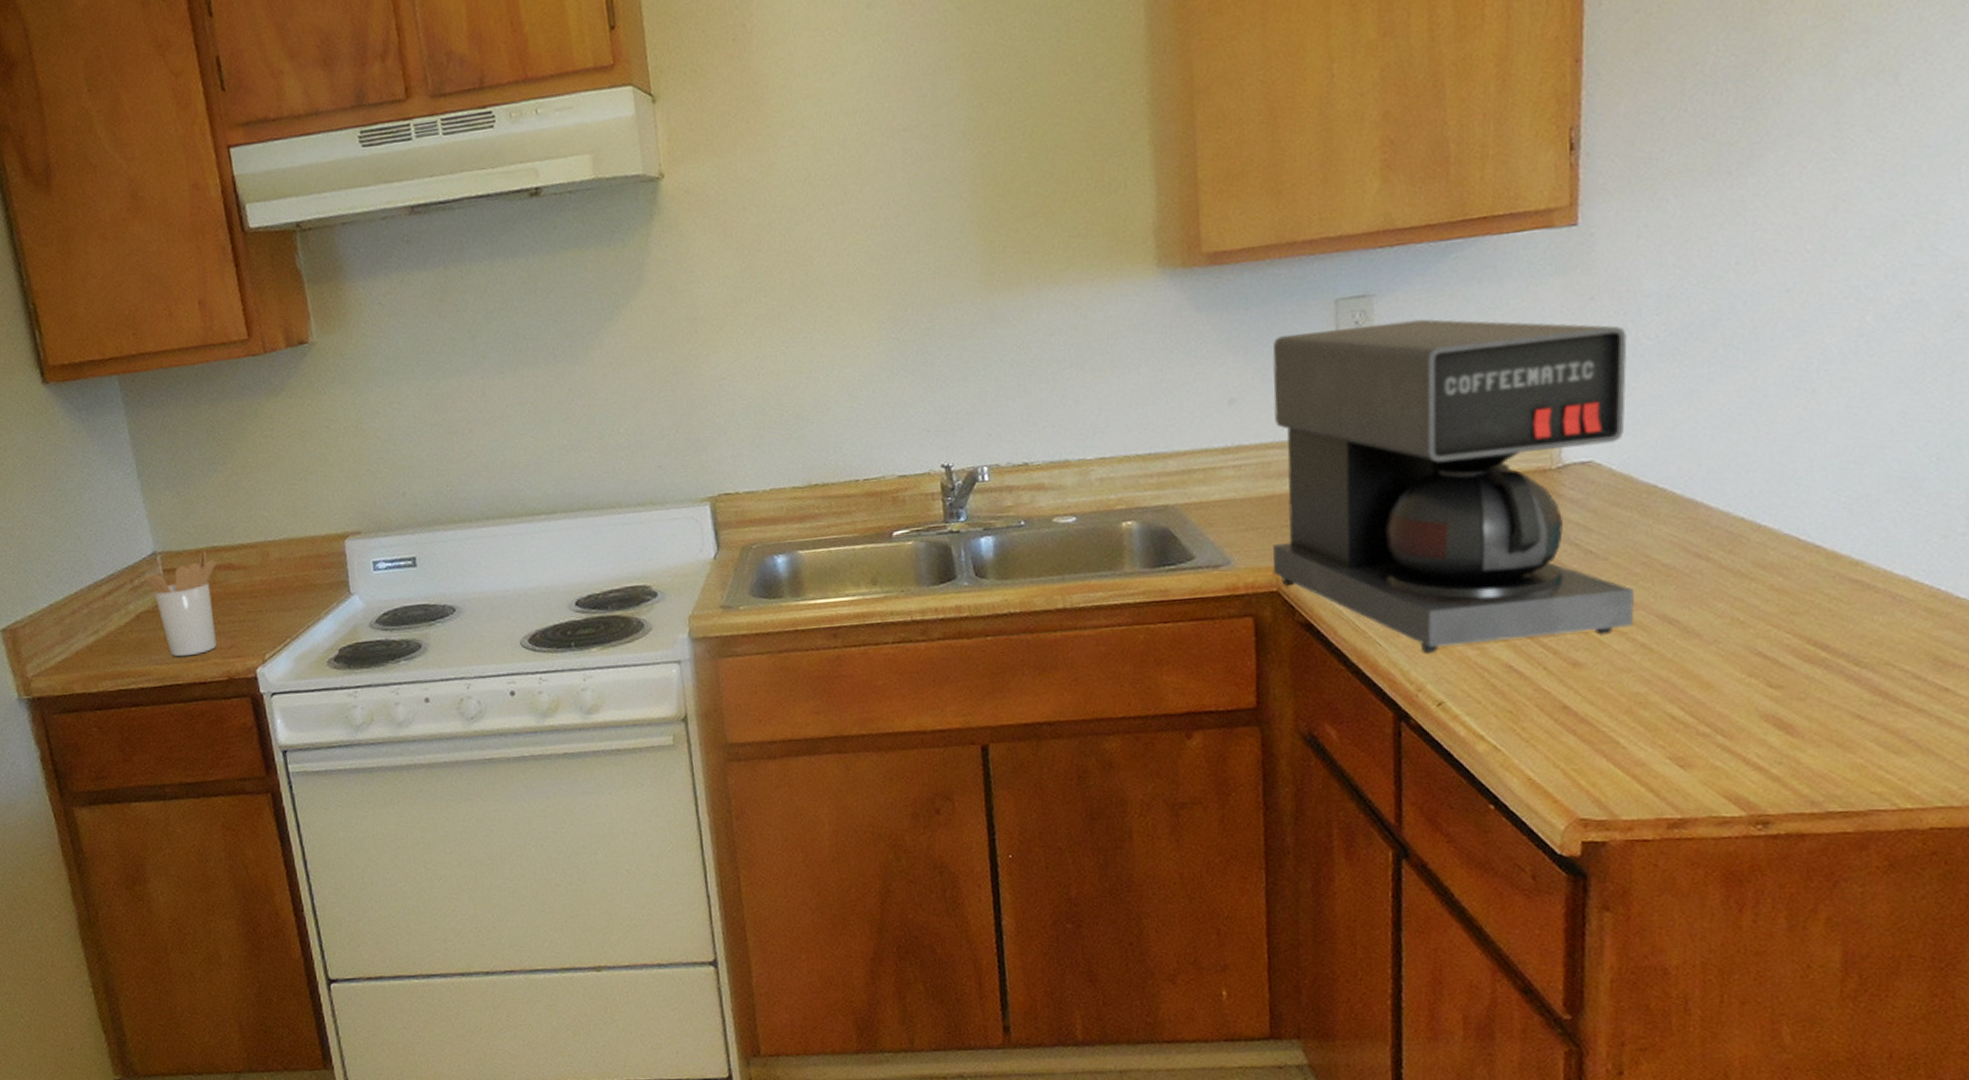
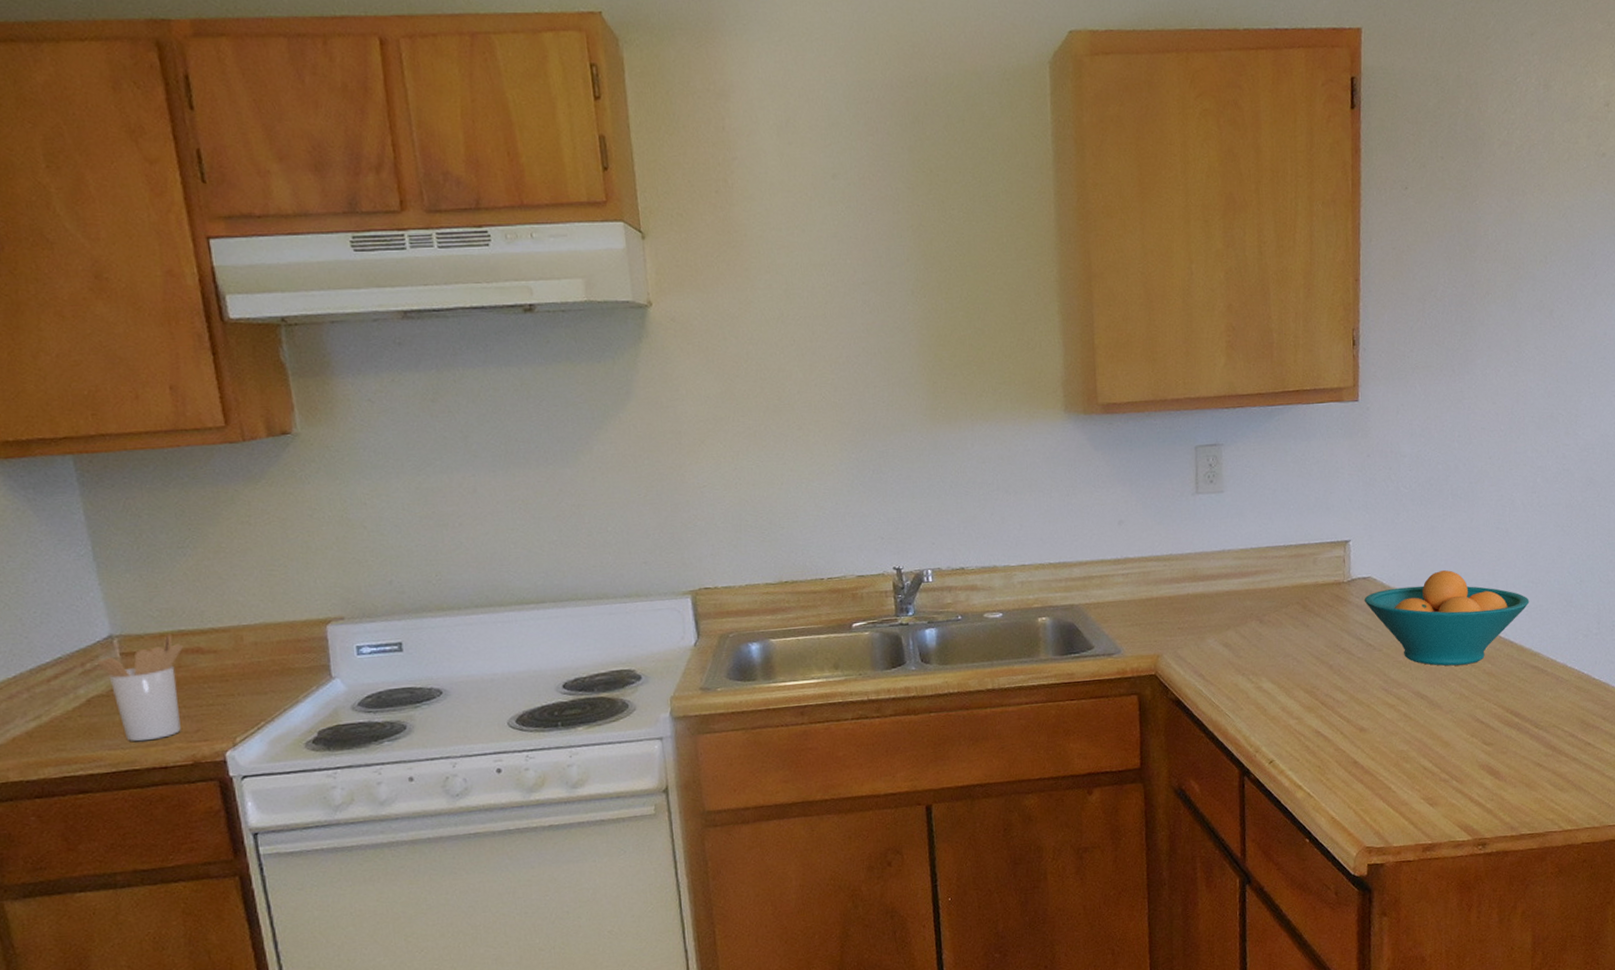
coffee maker: present [1272,319,1635,654] -> none [1150,465,1399,723]
fruit bowl: none [1582,449,1849,580] -> present [1364,570,1530,666]

